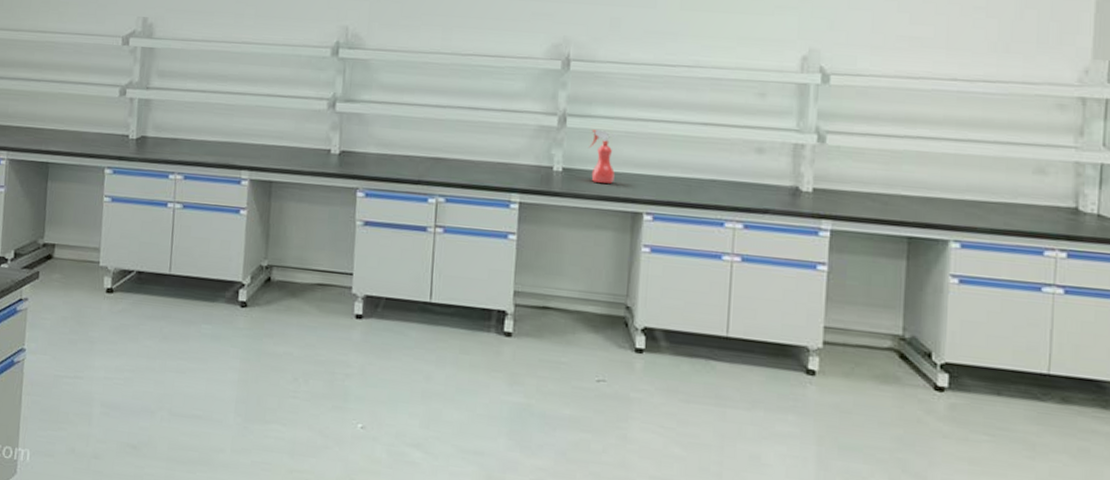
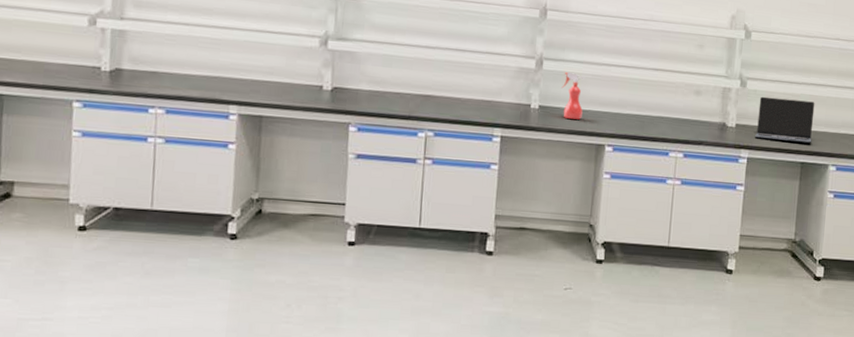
laptop: none [841,154,925,213] -> present [755,96,815,144]

